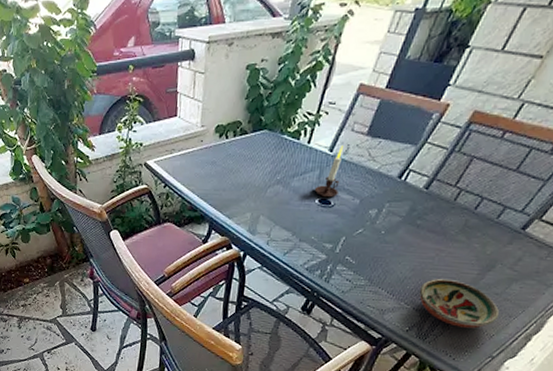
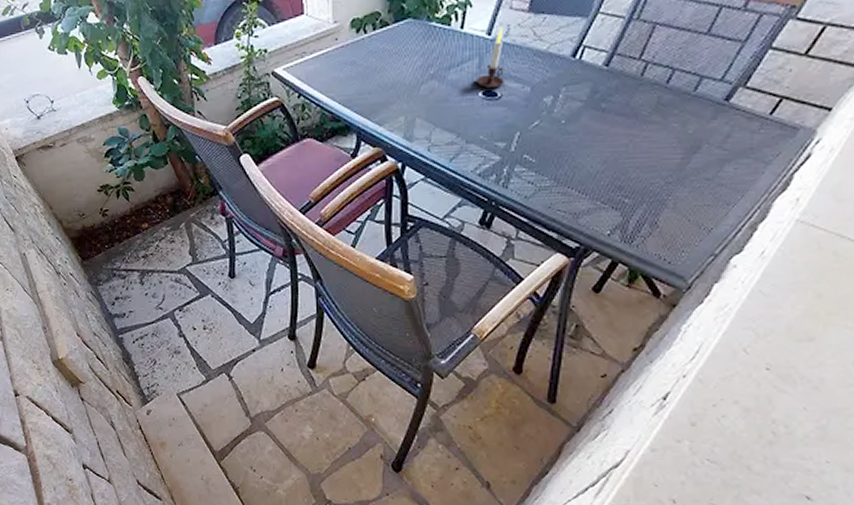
decorative bowl: present [419,278,500,329] -> none [616,167,715,224]

